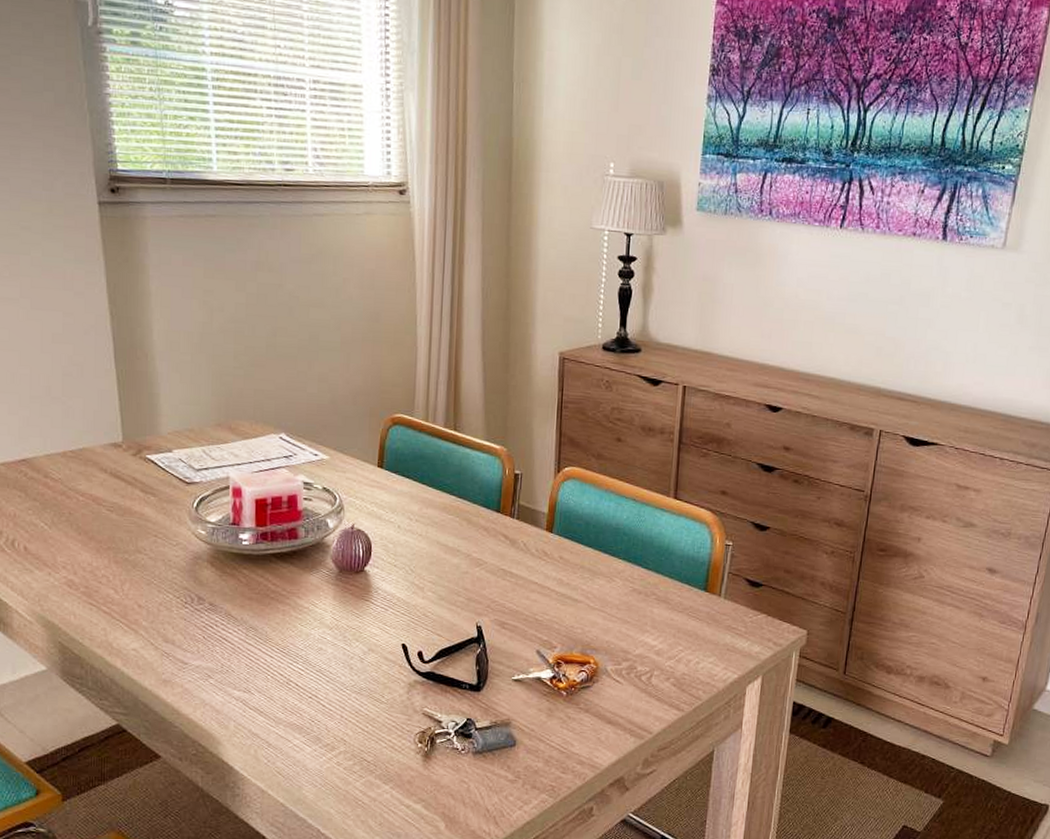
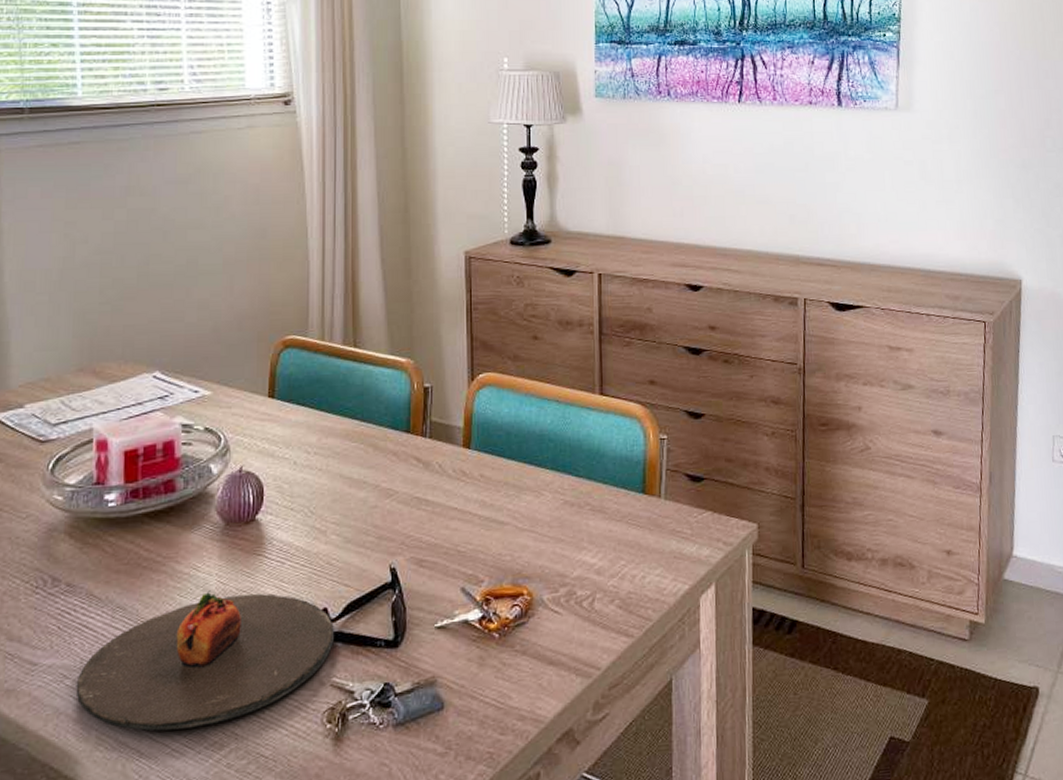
plate: none [218,624,427,731] -> present [75,590,334,732]

